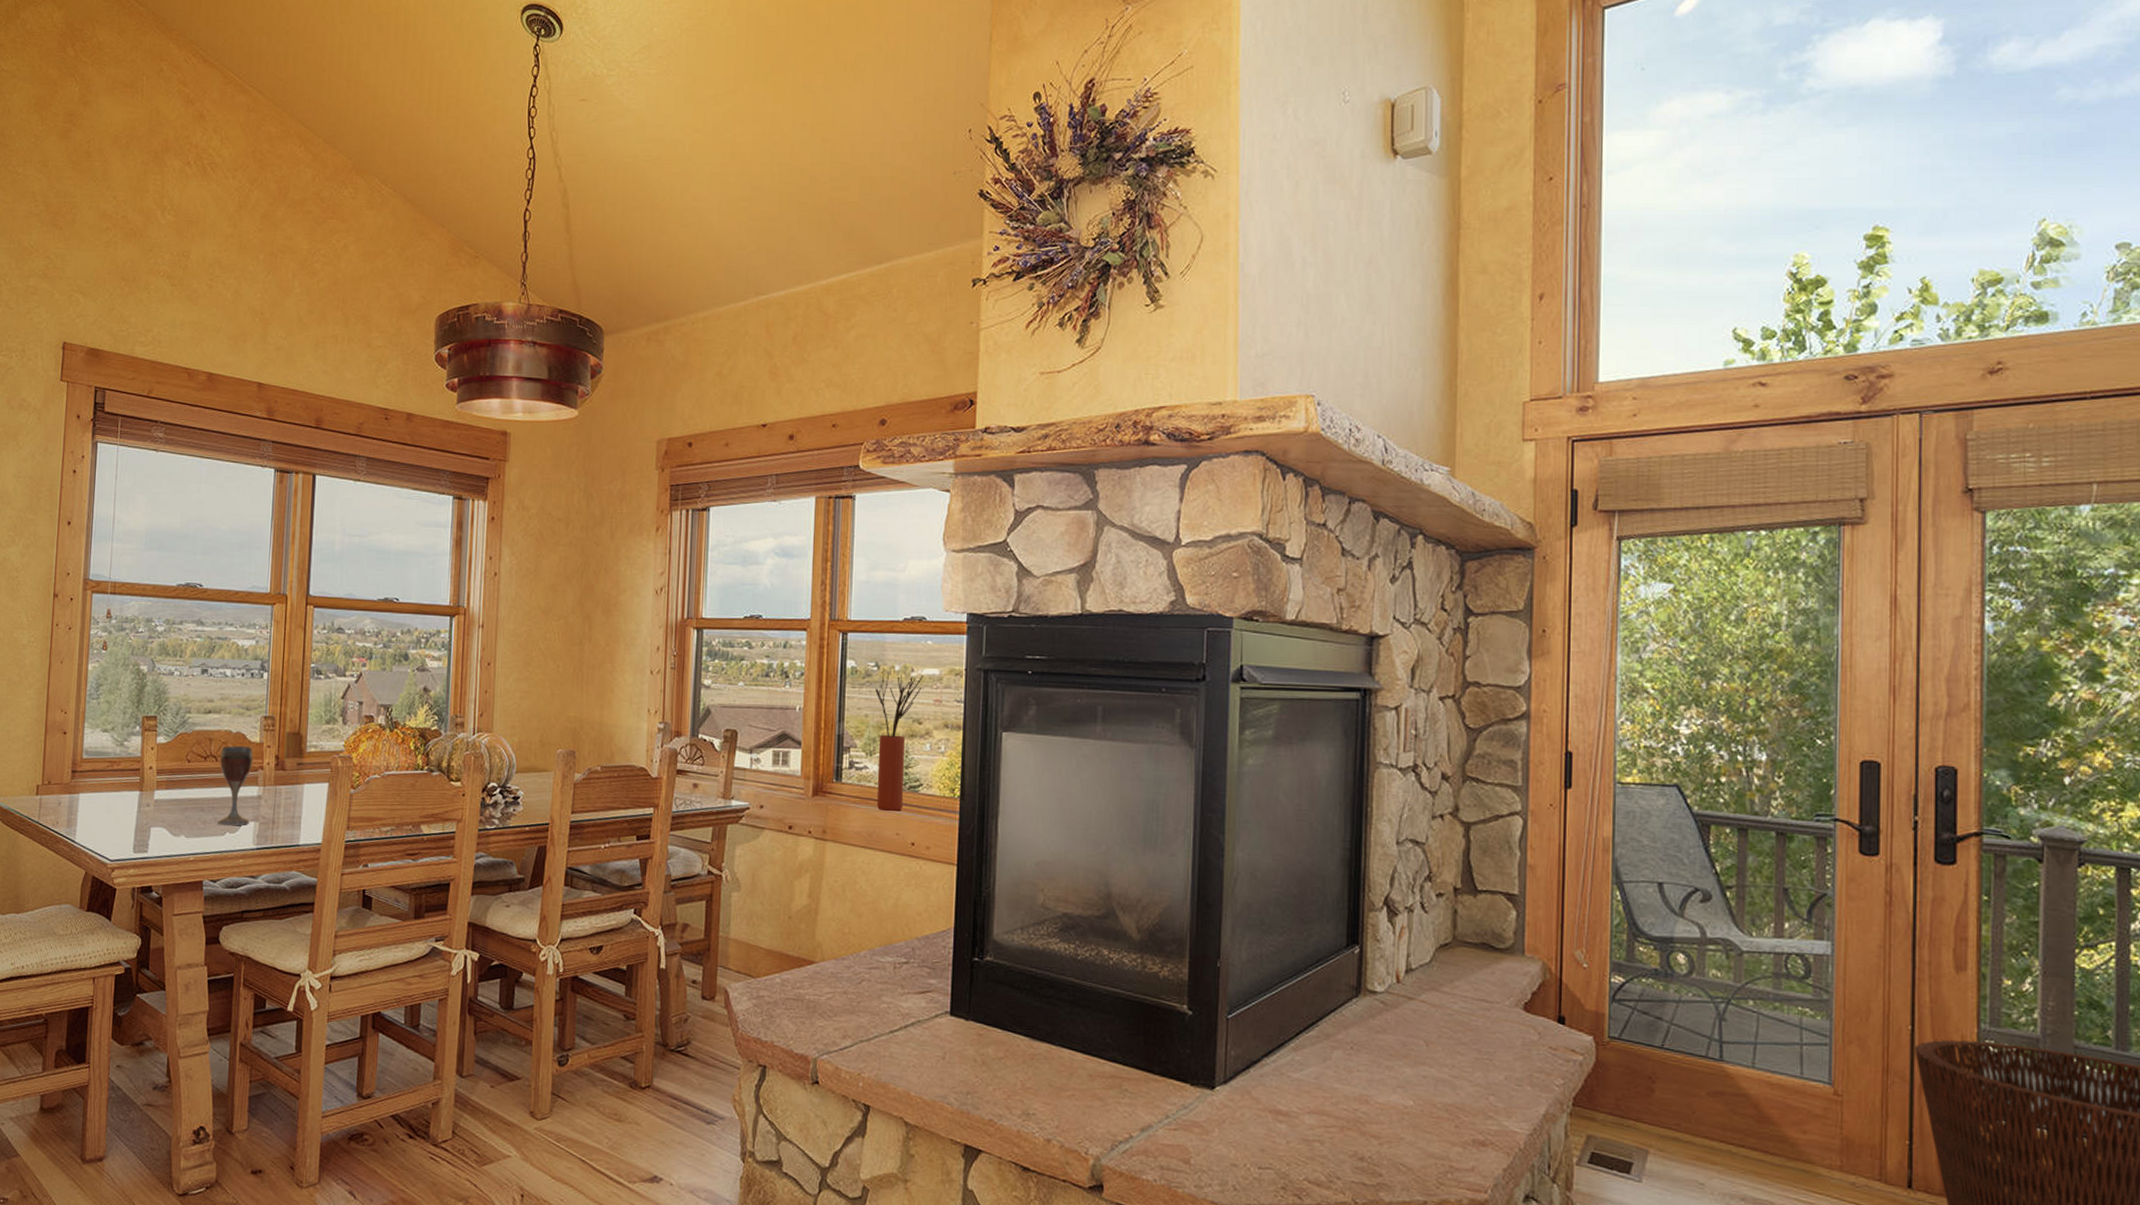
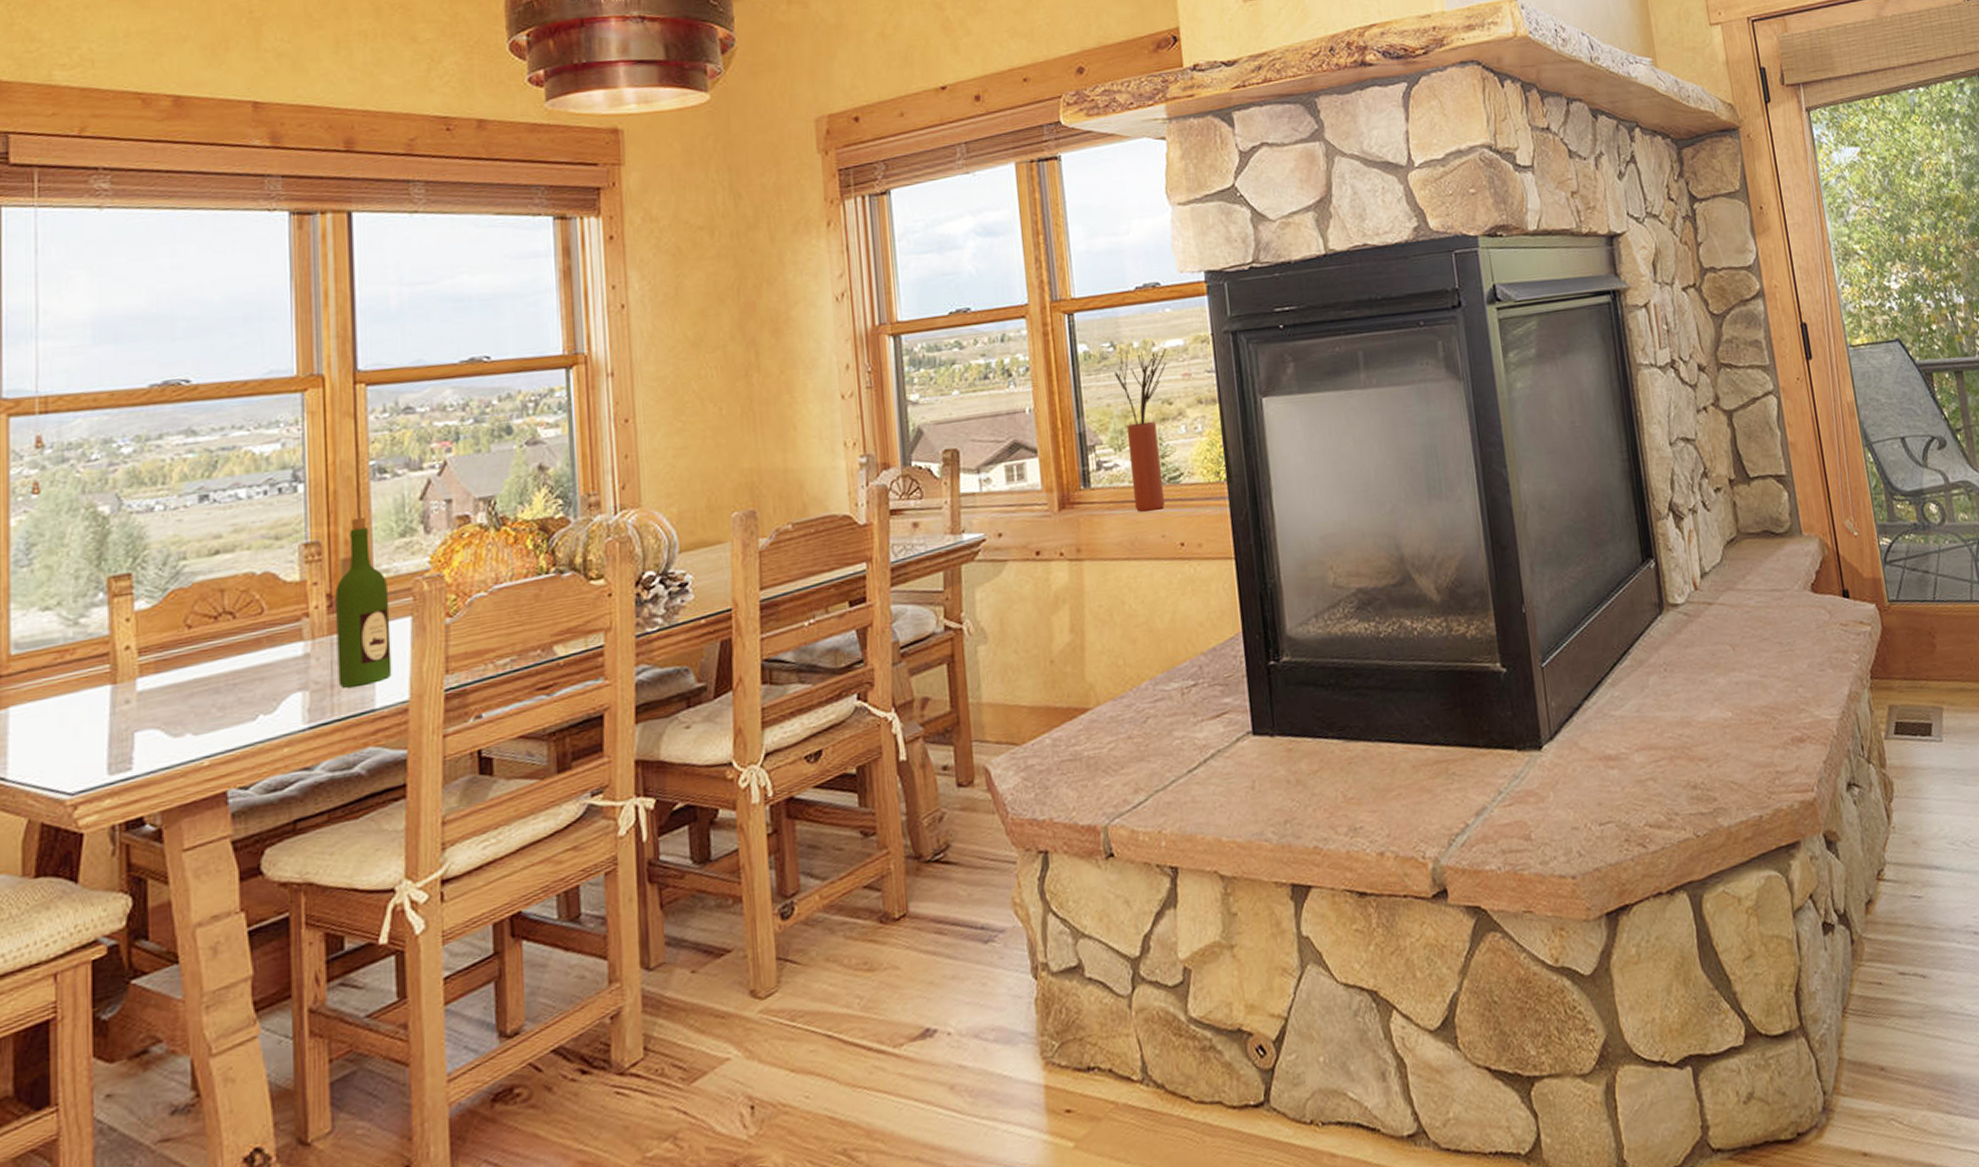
cup: present [218,746,254,826] -> none [240,589,295,707]
wine bottle: none [278,705,316,826] -> present [335,518,392,688]

